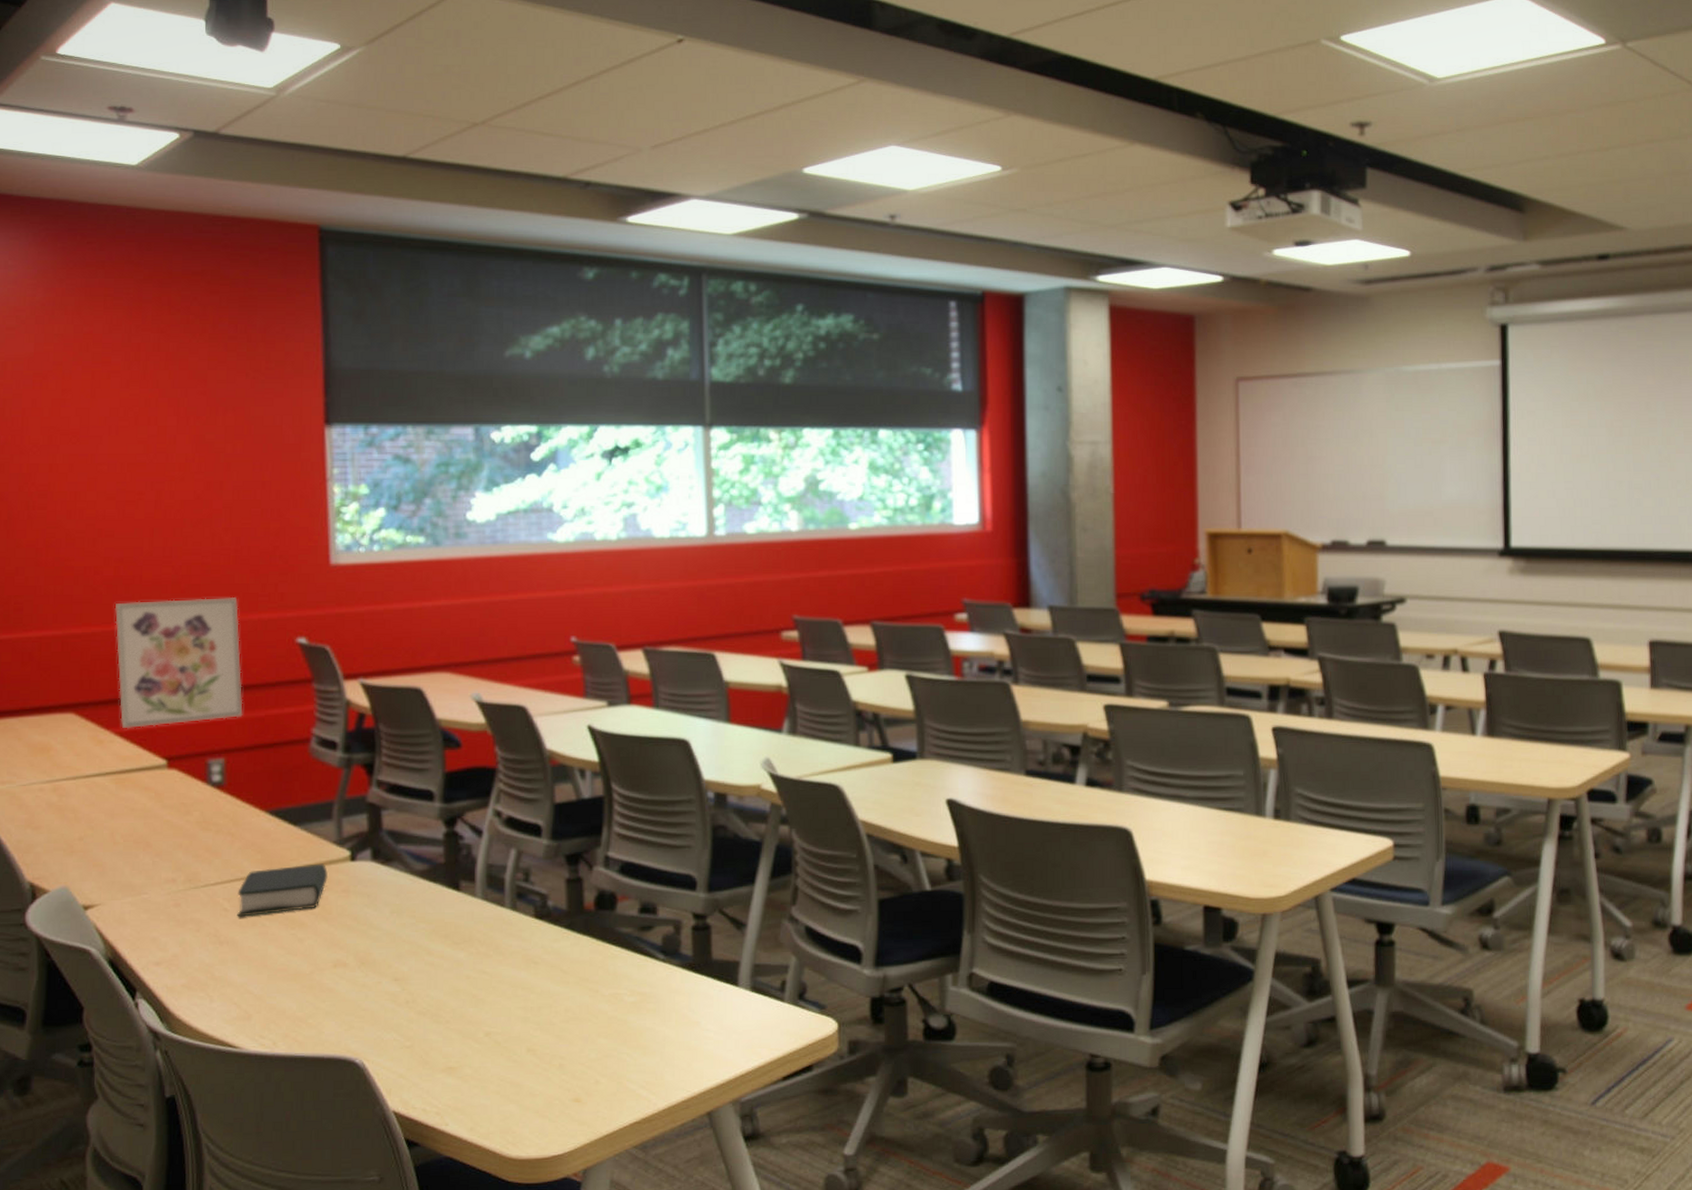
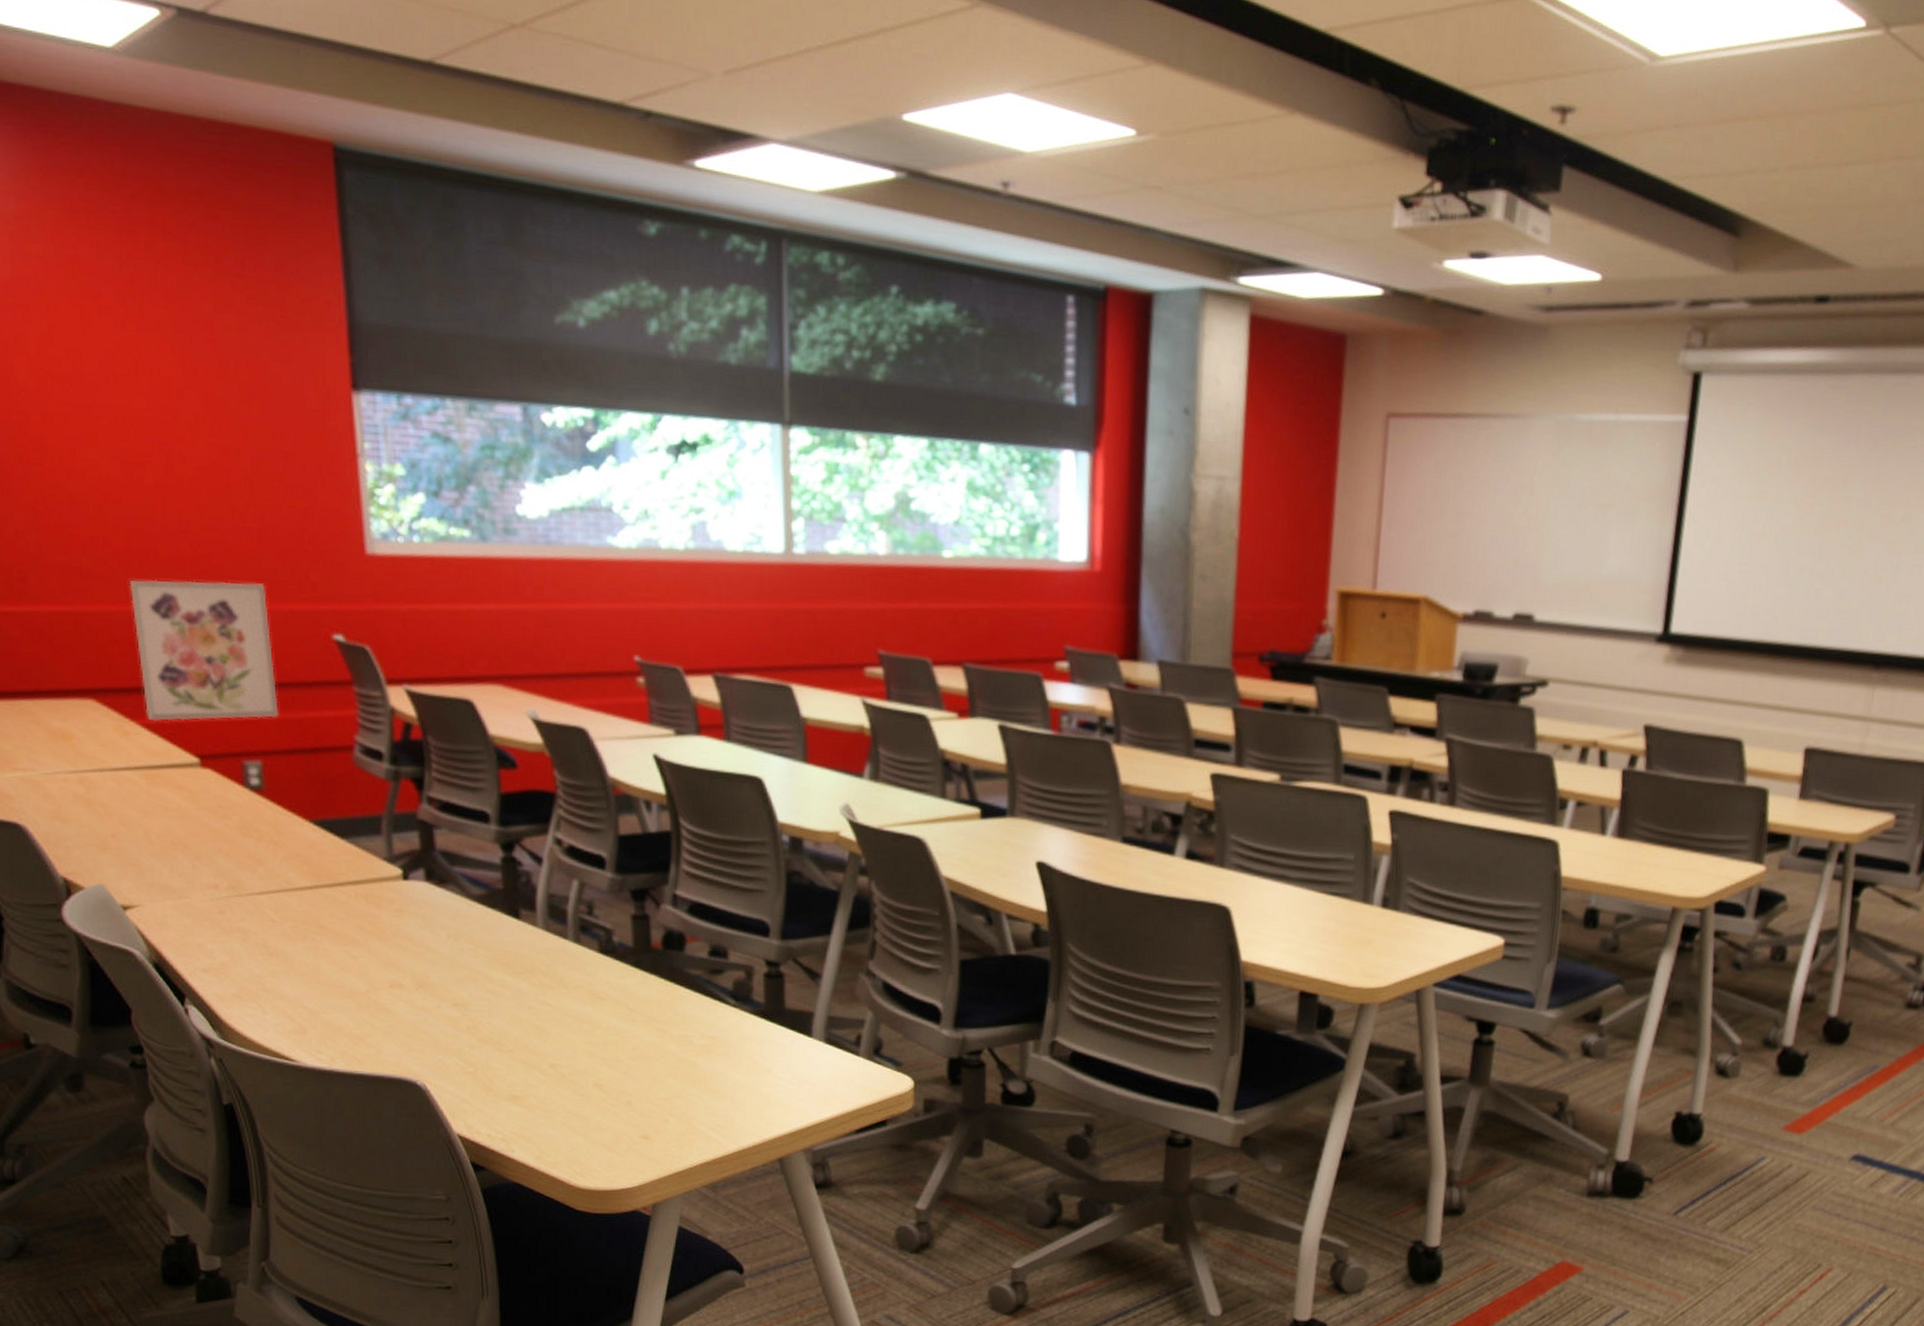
book: present [237,863,328,917] -> none [285,880,379,930]

